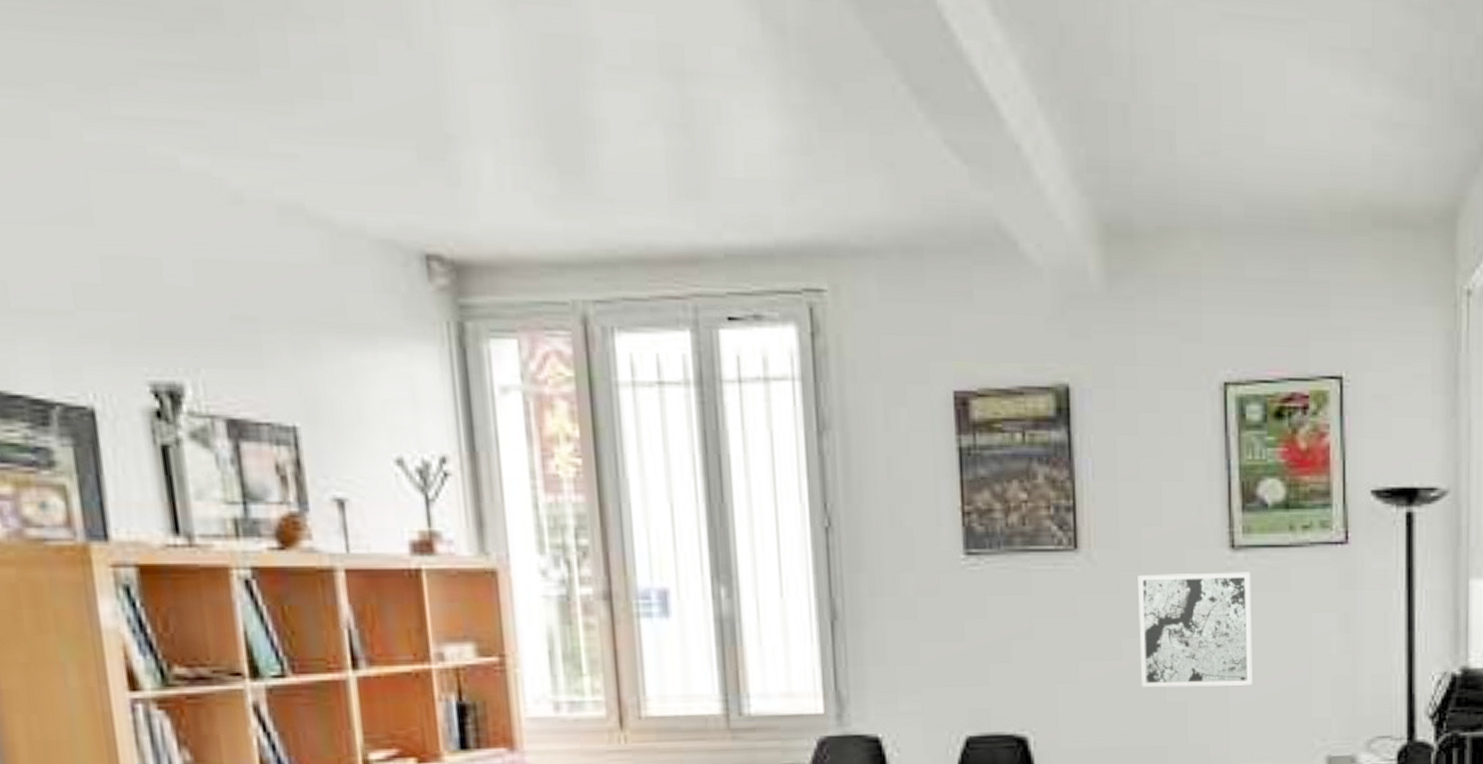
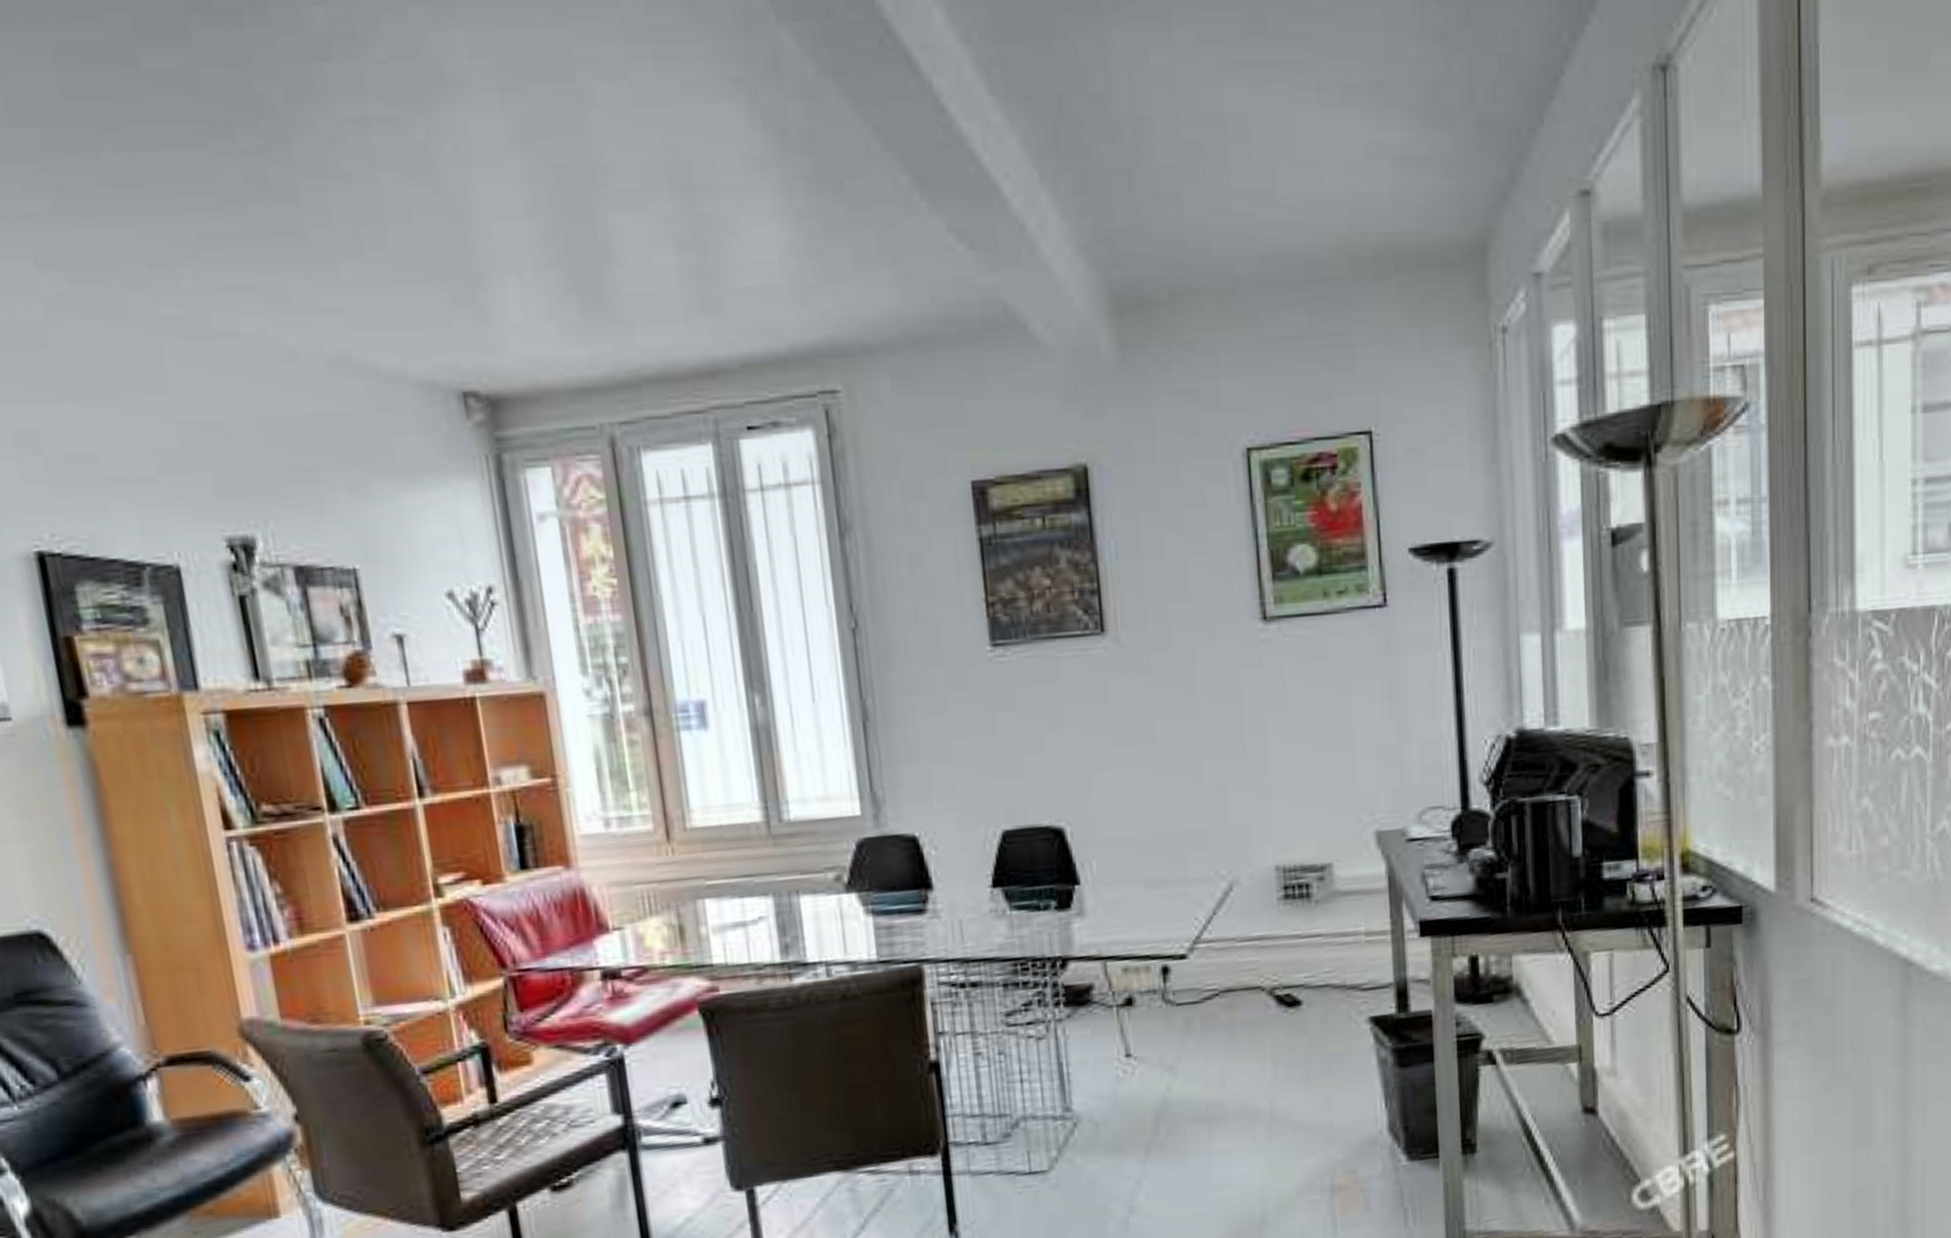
wall art: present [1138,572,1253,687] -> none [1168,643,1293,770]

